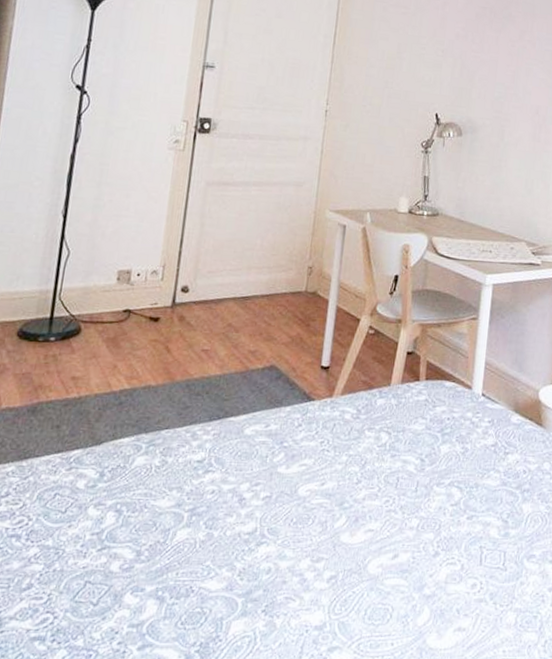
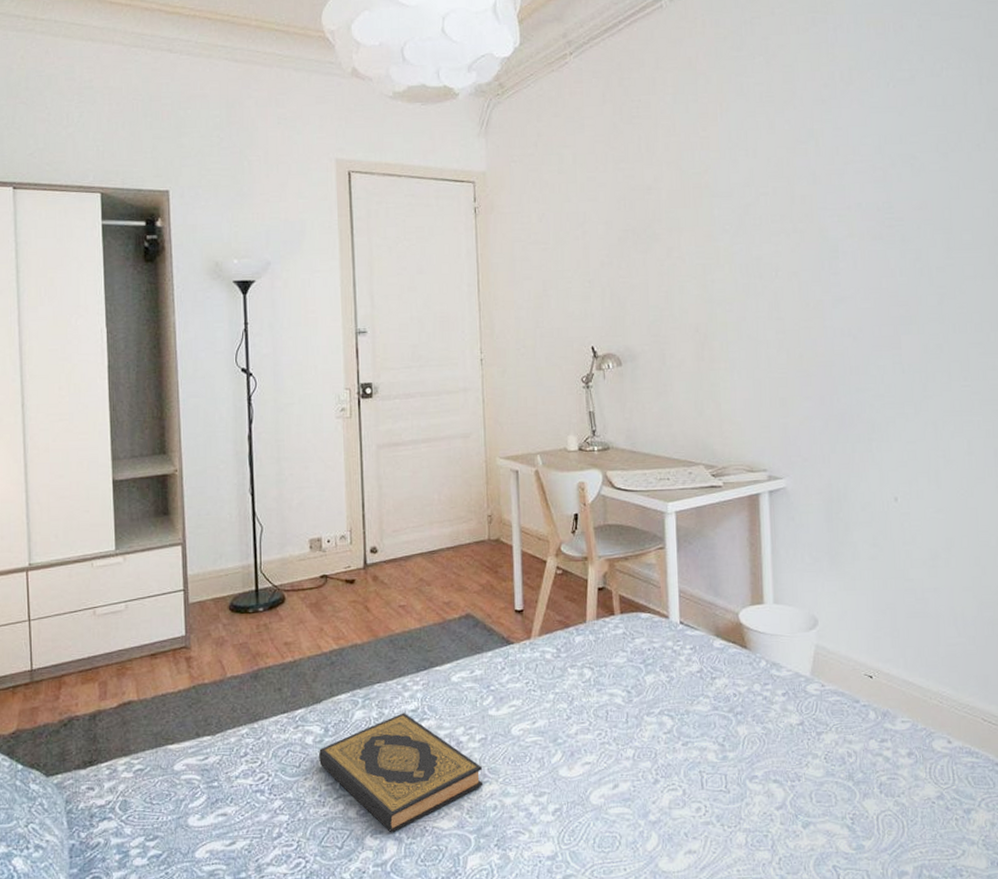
hardback book: none [87,462,262,591] -> present [318,713,484,833]

